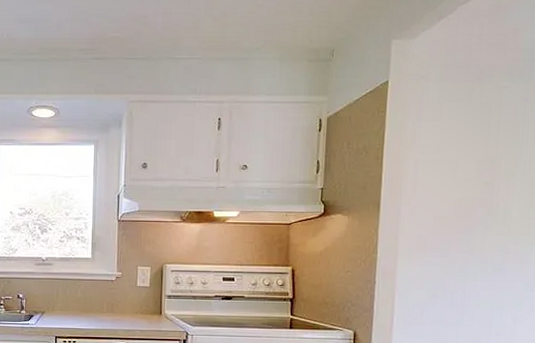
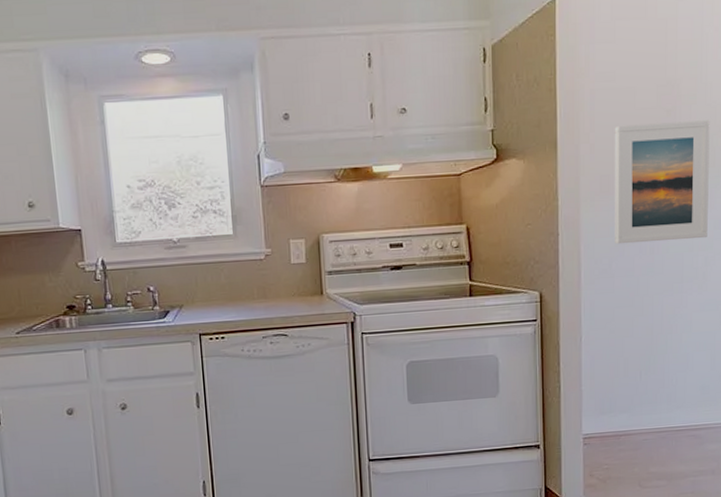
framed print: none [427,192,527,298] -> present [614,120,710,245]

